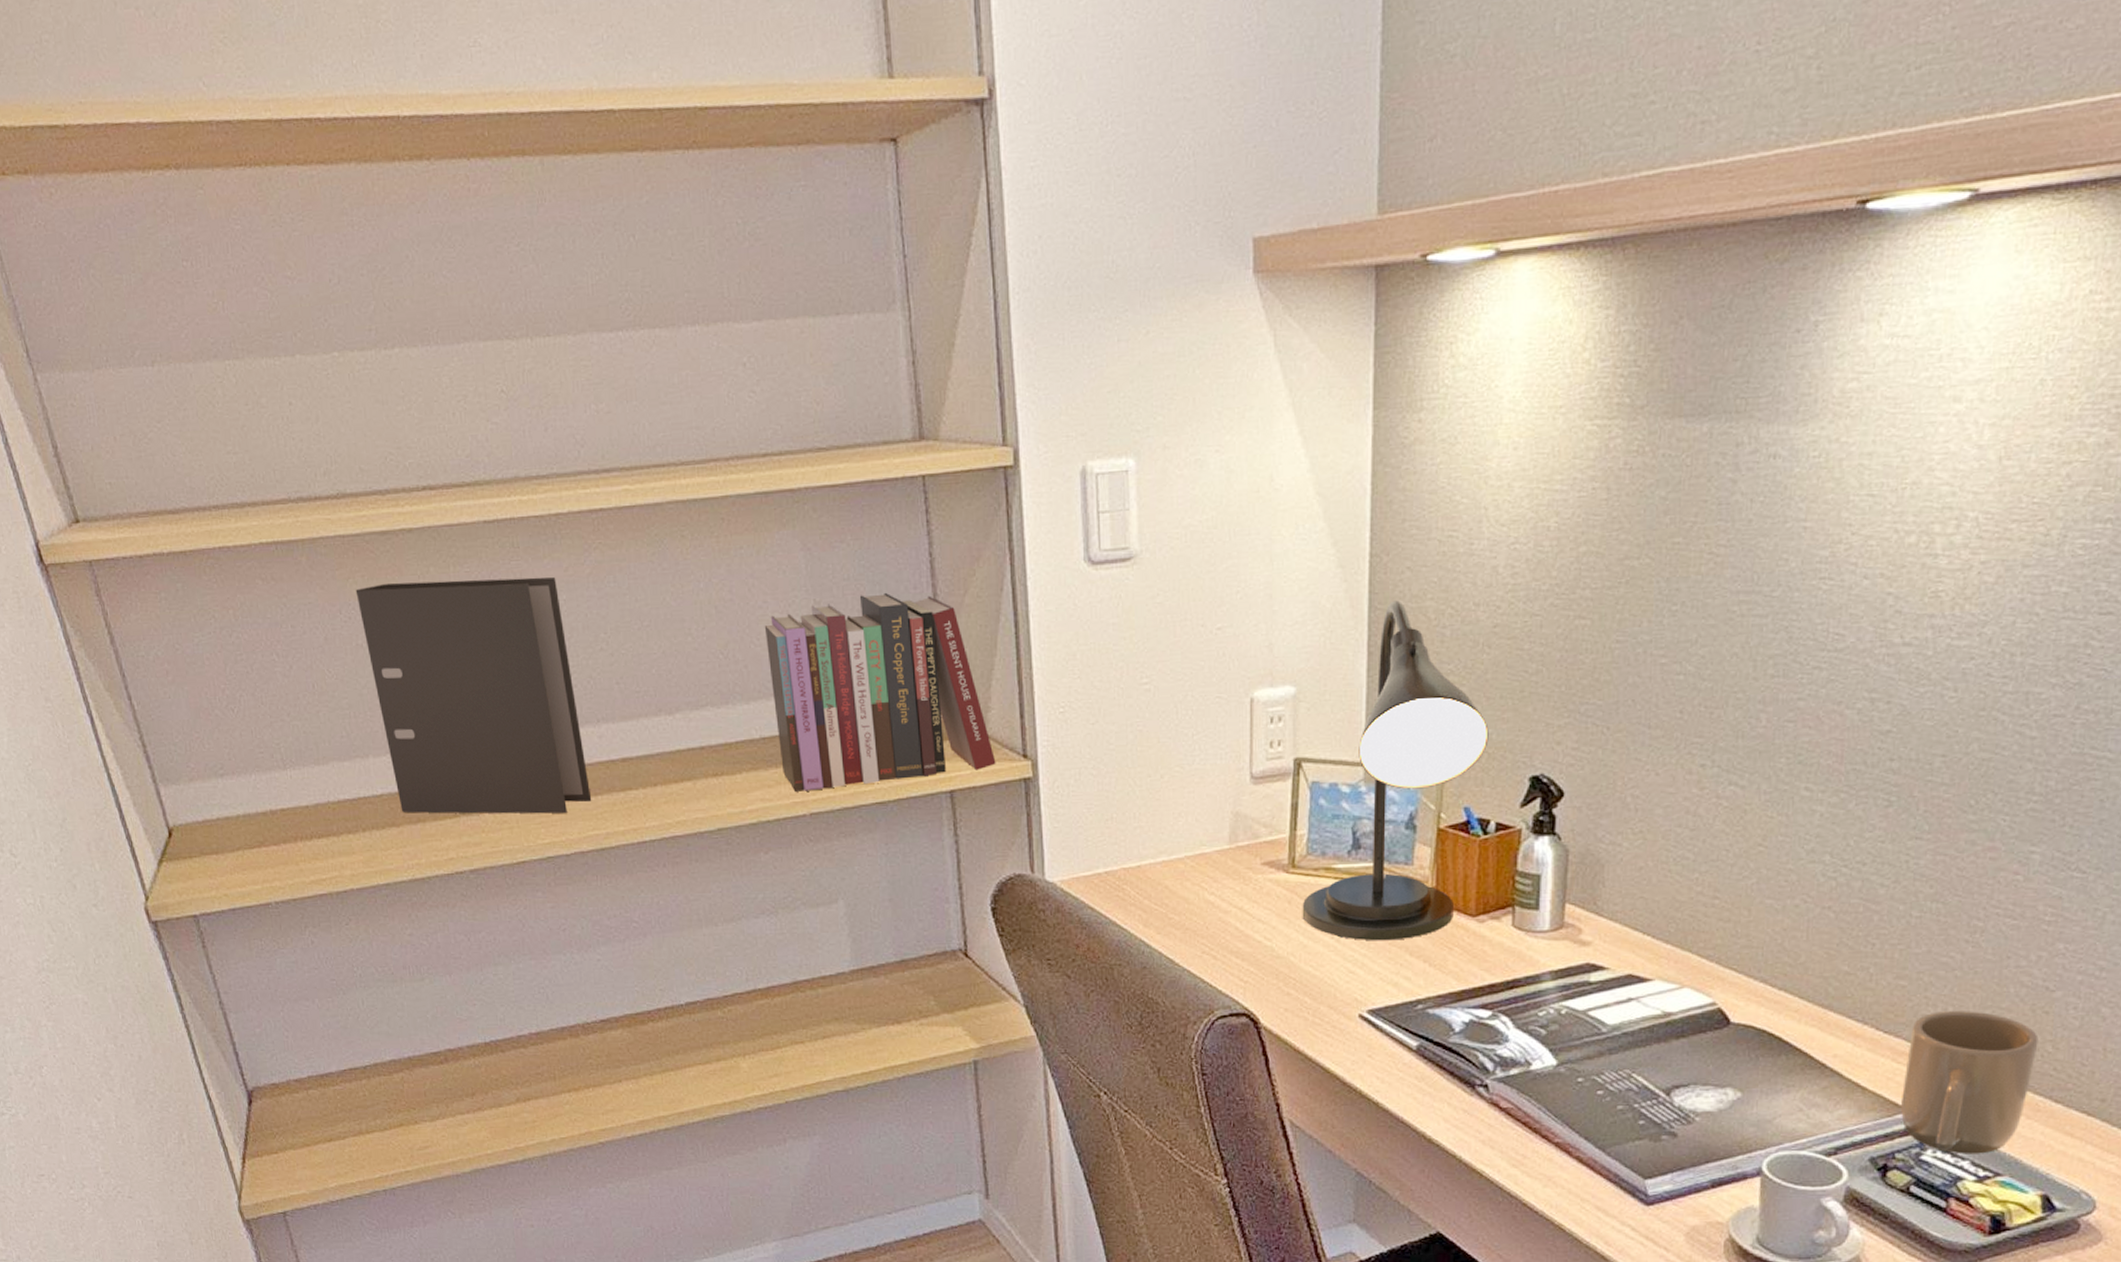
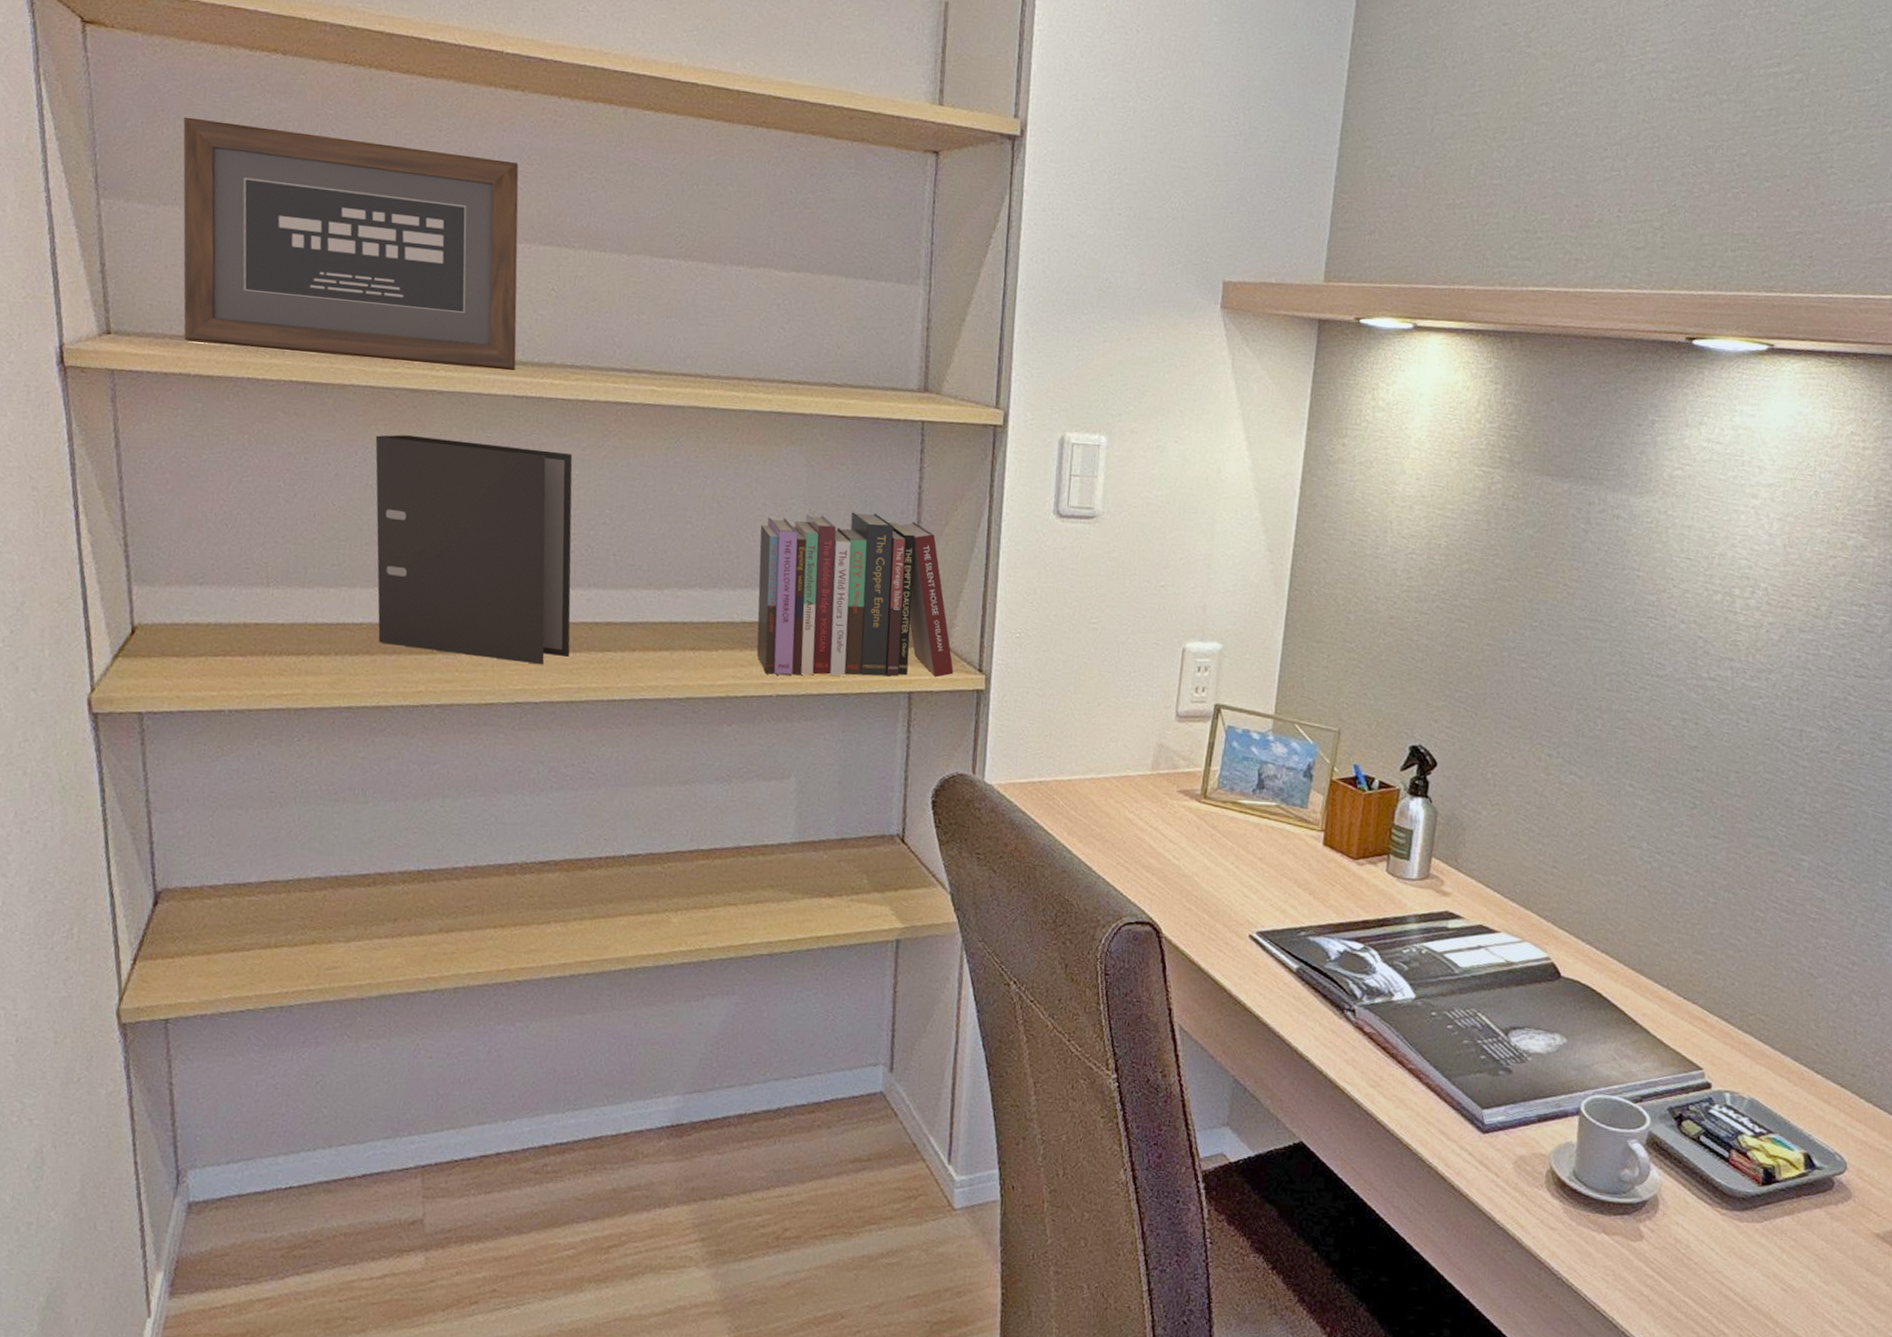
picture frame: none [95,248,481,517] -> present [183,117,519,372]
desk lamp: present [1302,600,1489,941] -> none [1208,585,1380,873]
mug: present [1900,1011,2039,1154] -> none [1694,985,1805,1113]

